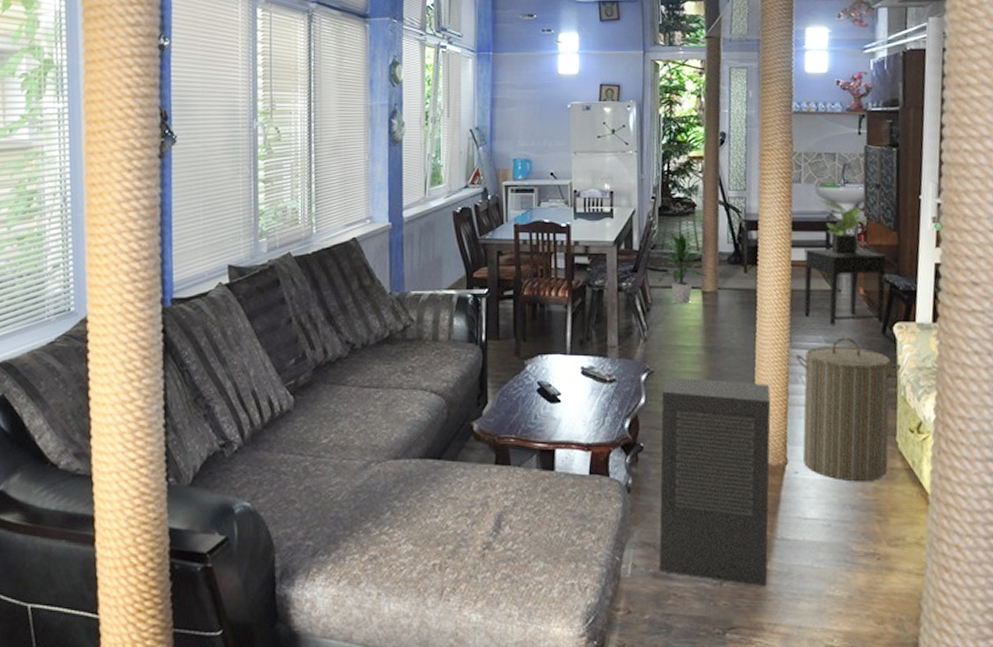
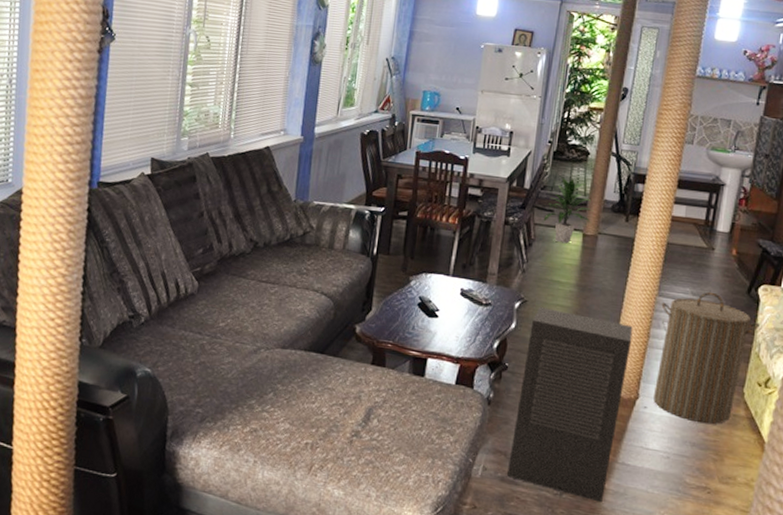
side table: present [804,249,888,325] -> none [676,207,765,284]
potted plant: present [819,199,875,256] -> none [708,162,758,218]

